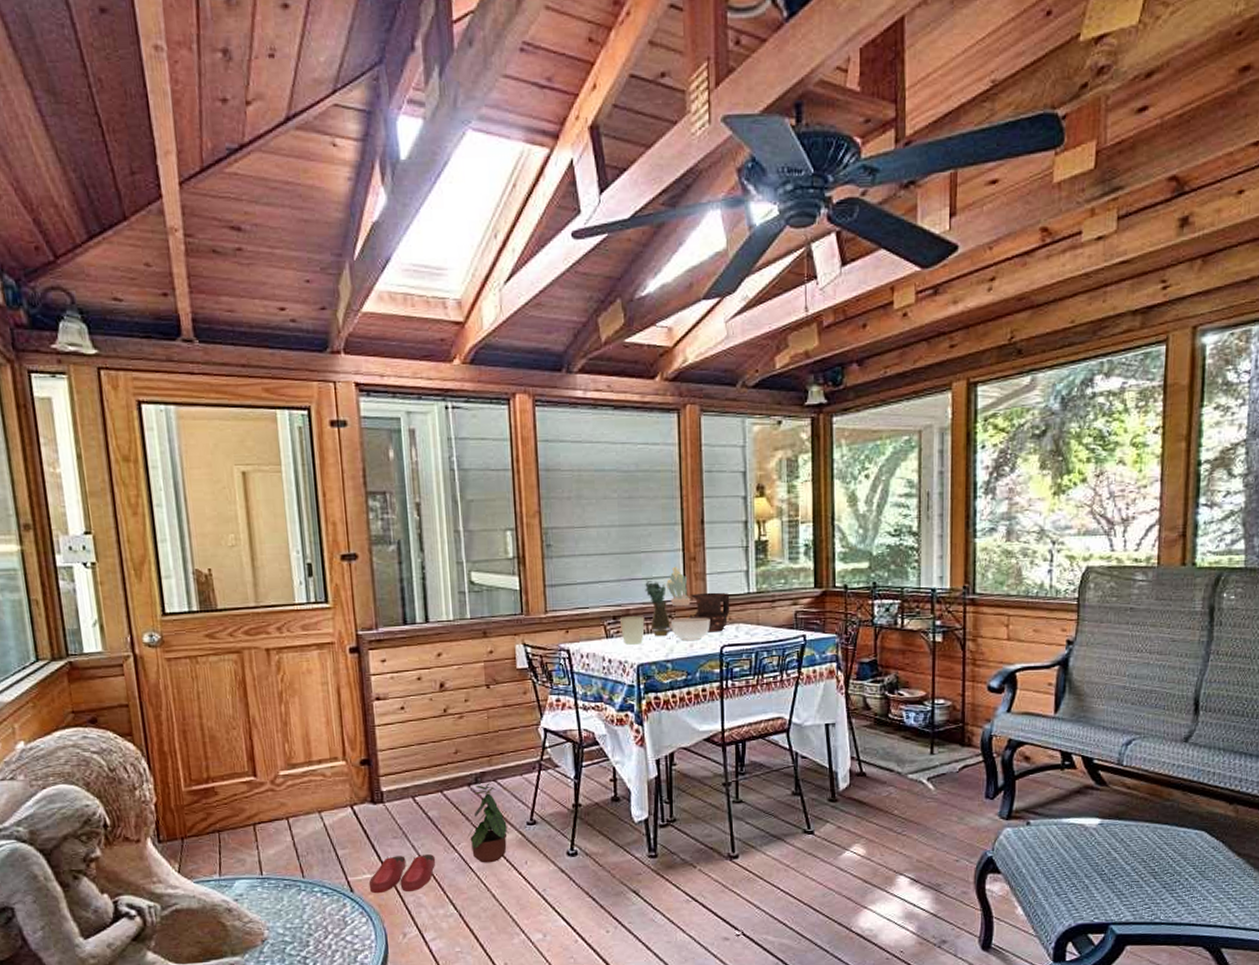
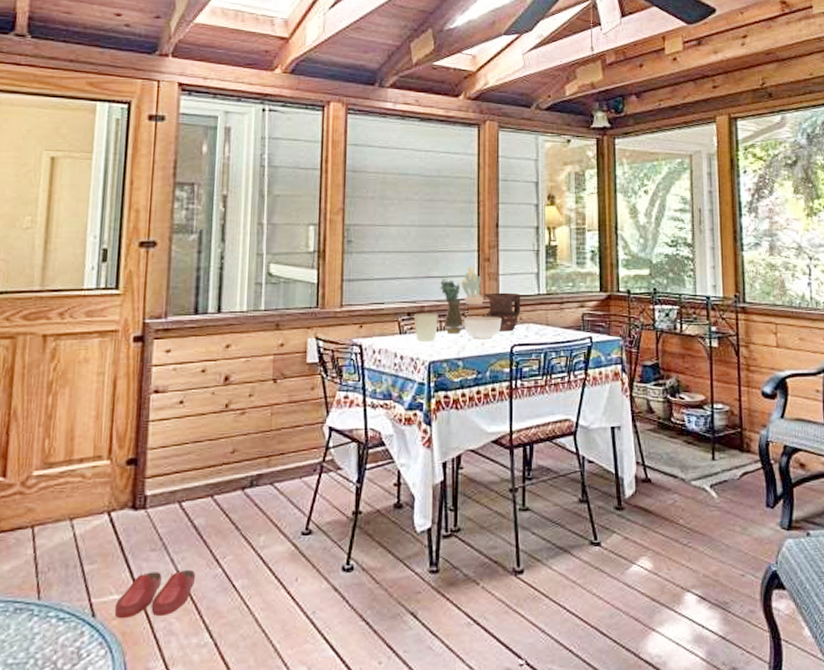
potted plant: present [467,783,509,863] -> none [234,486,281,581]

